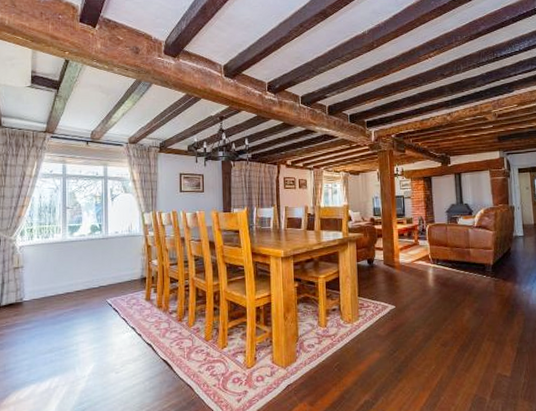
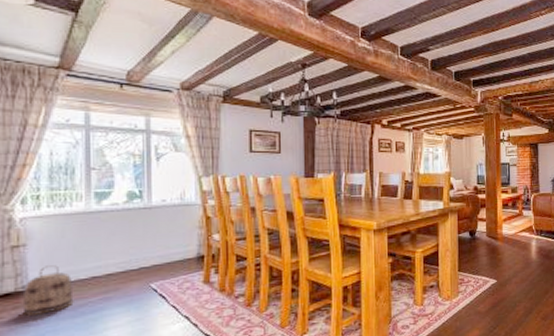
basket: none [20,283,54,321] -> present [22,265,74,316]

